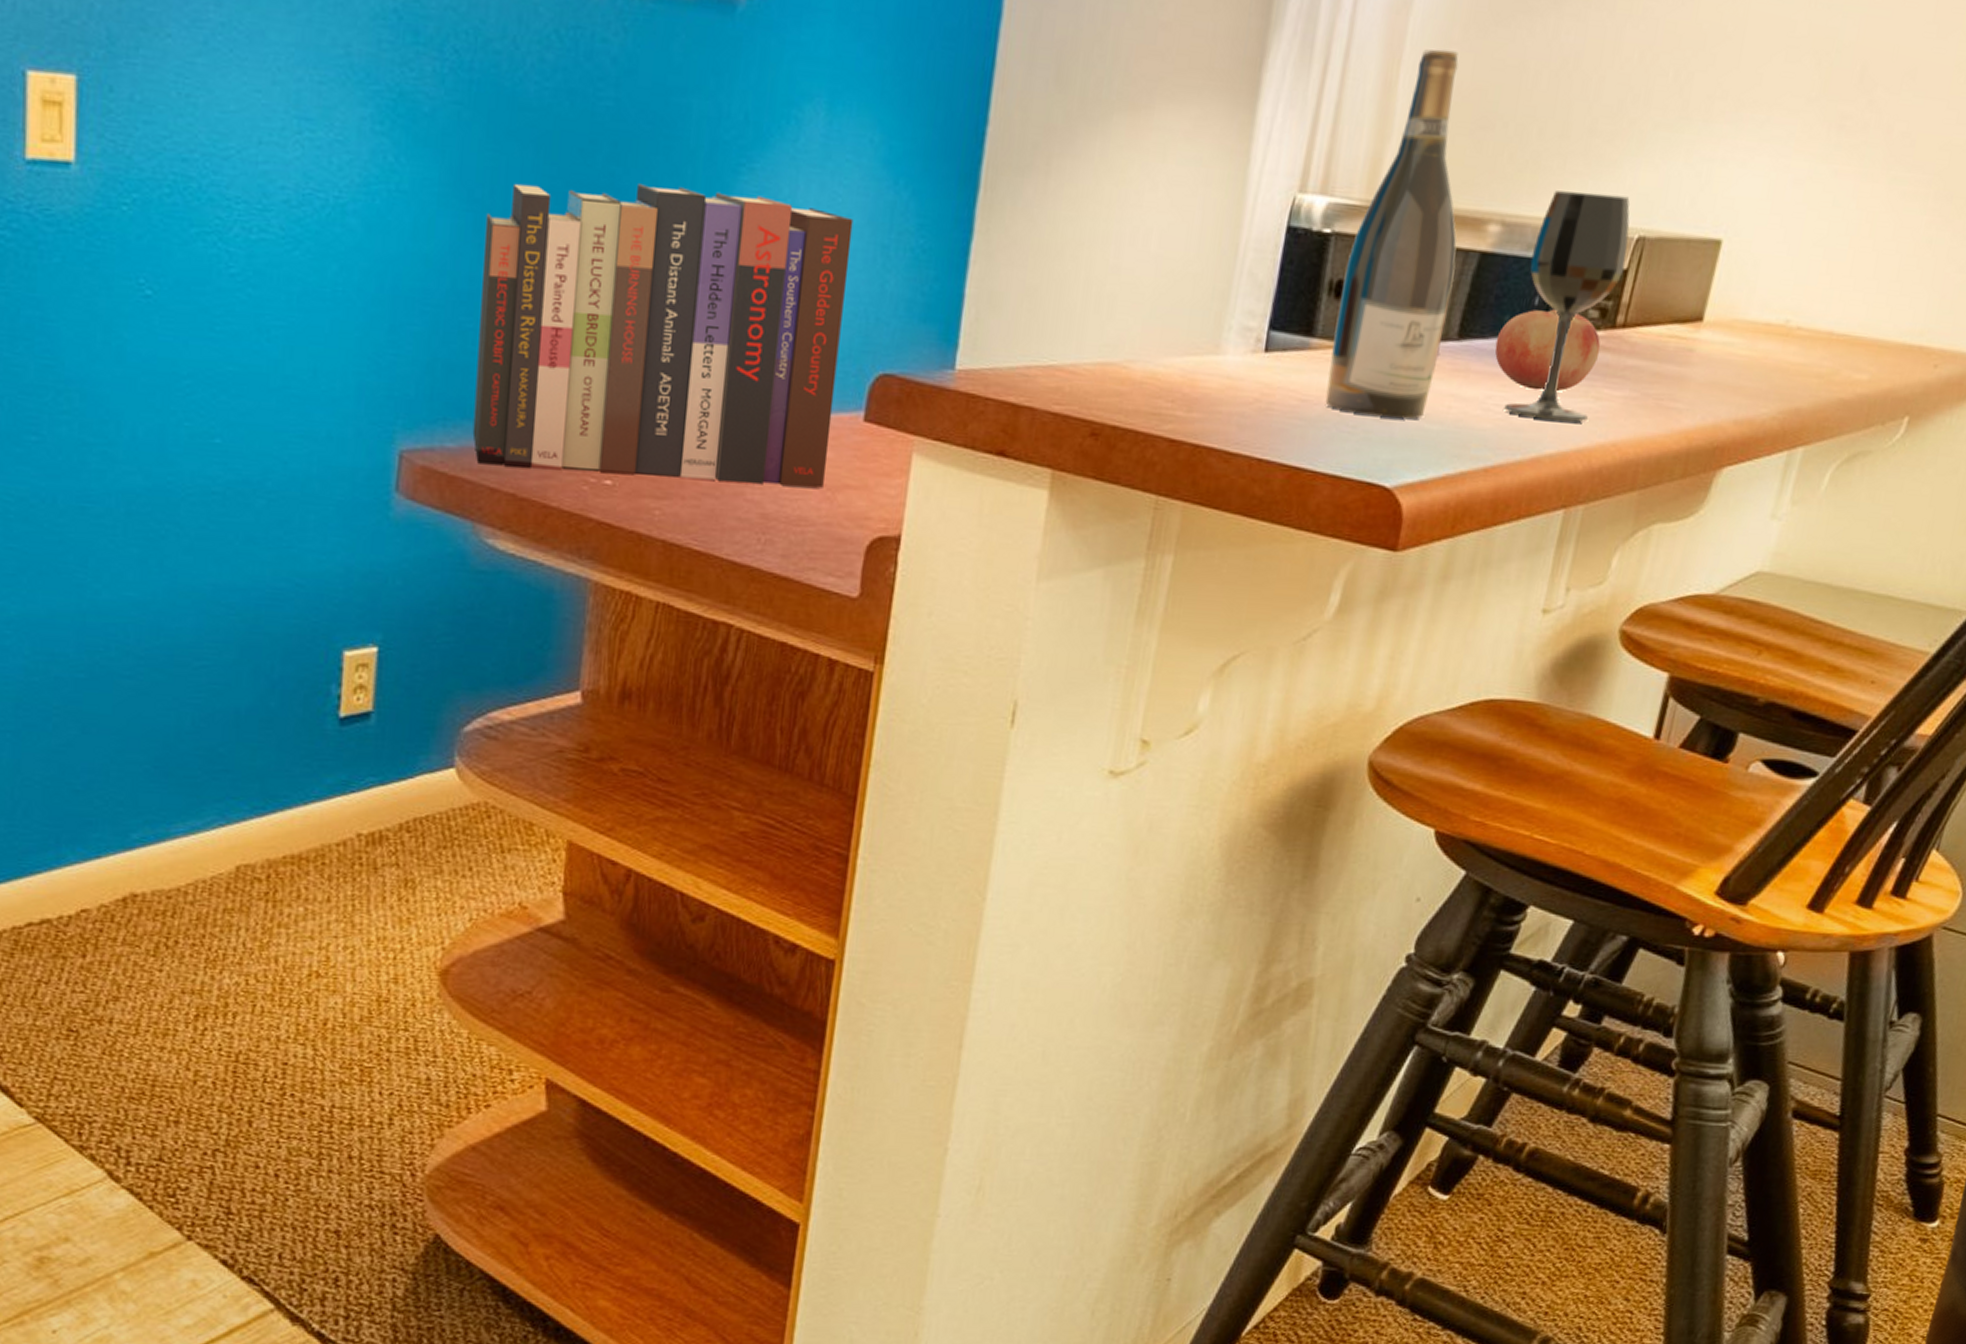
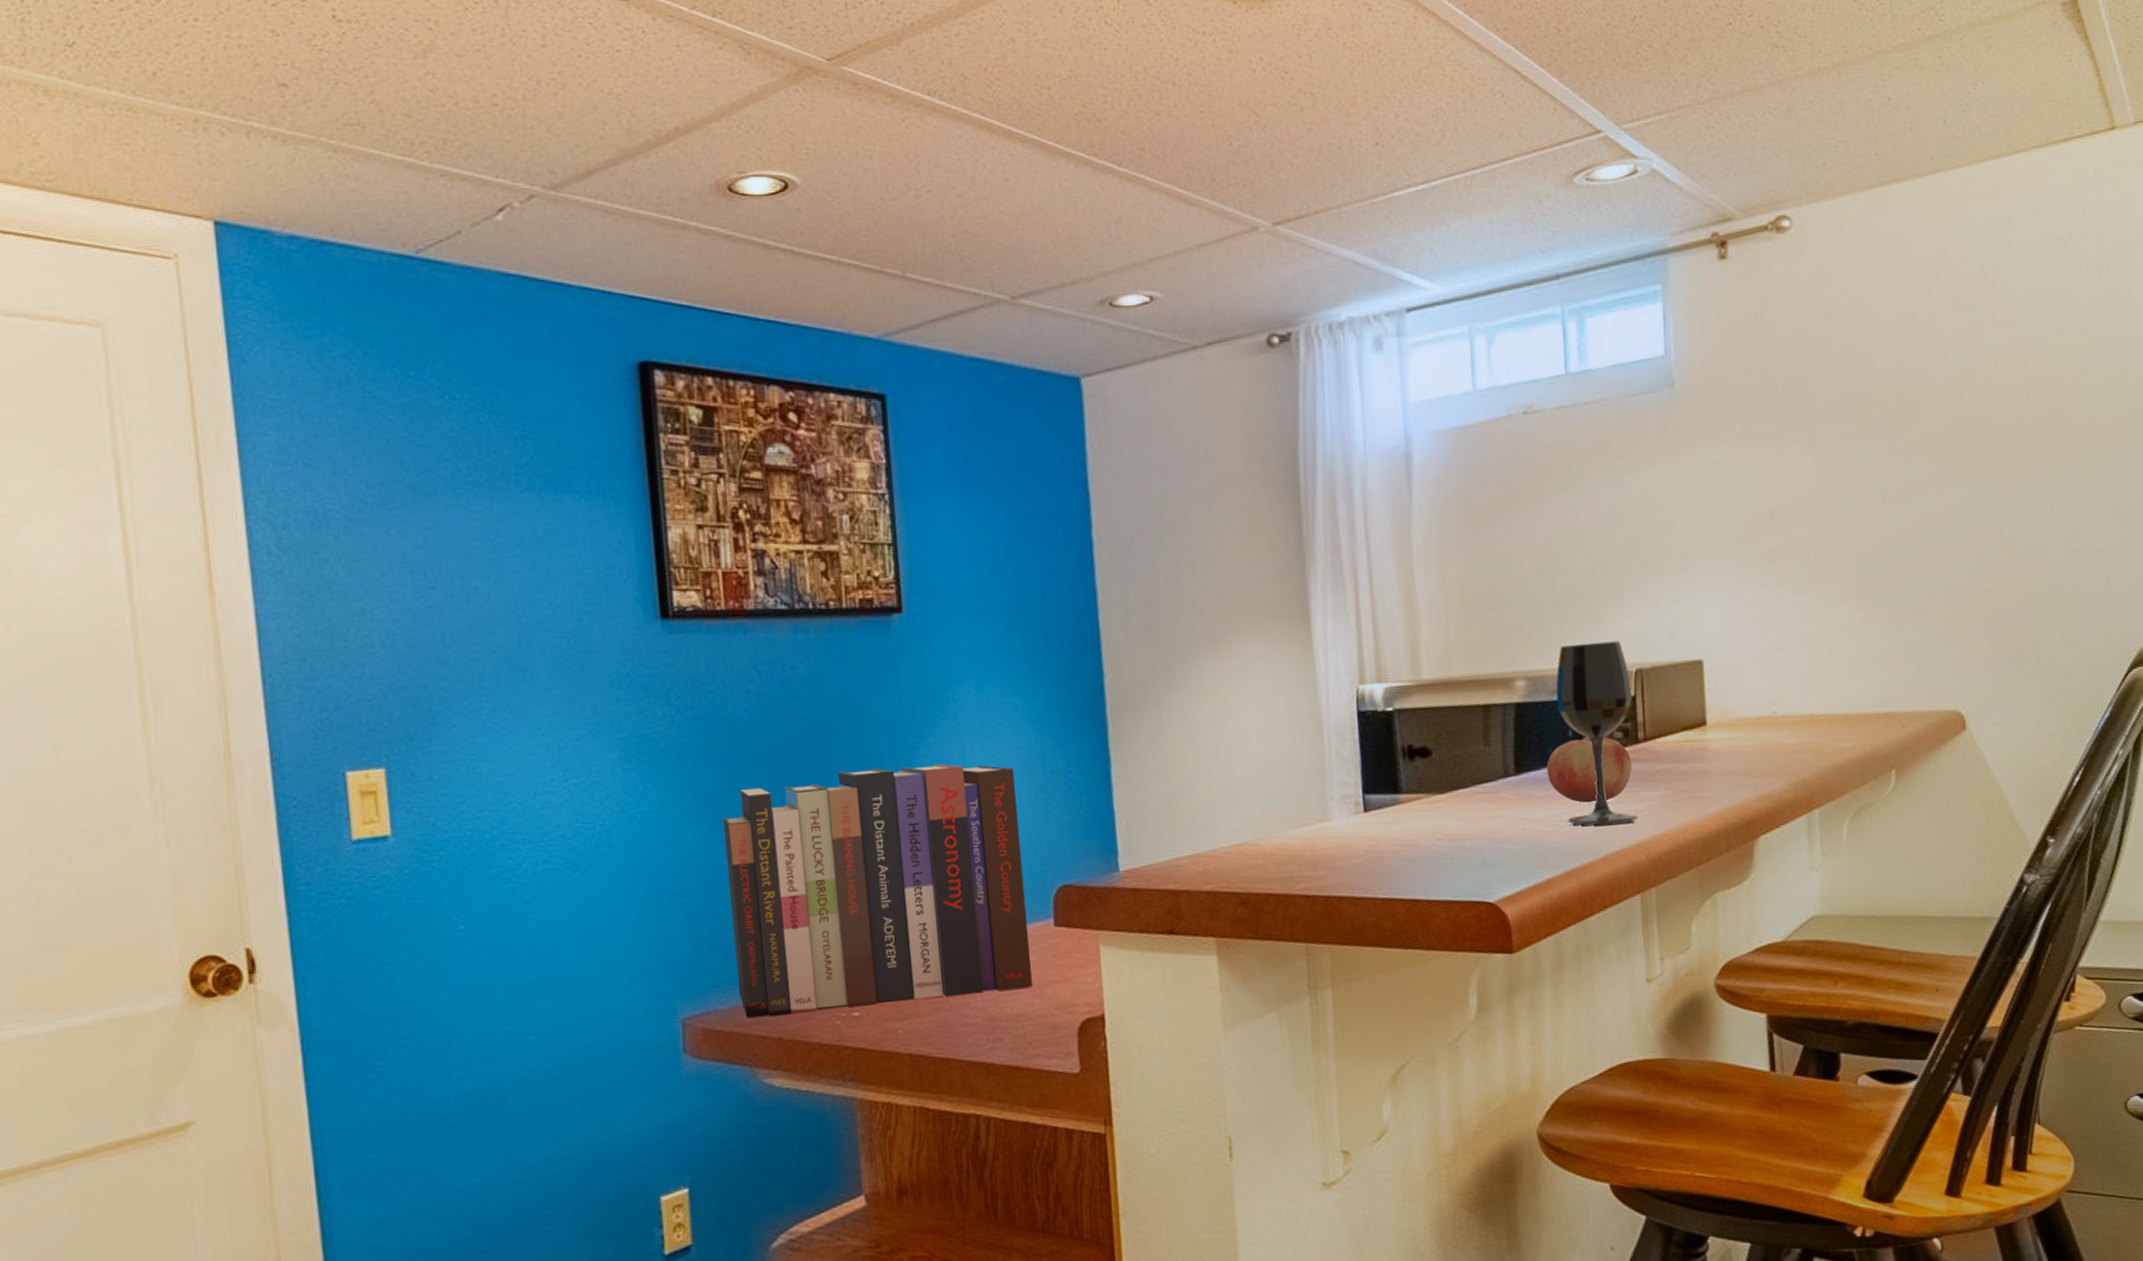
wine bottle: present [1325,49,1459,419] -> none [1411,557,1506,848]

